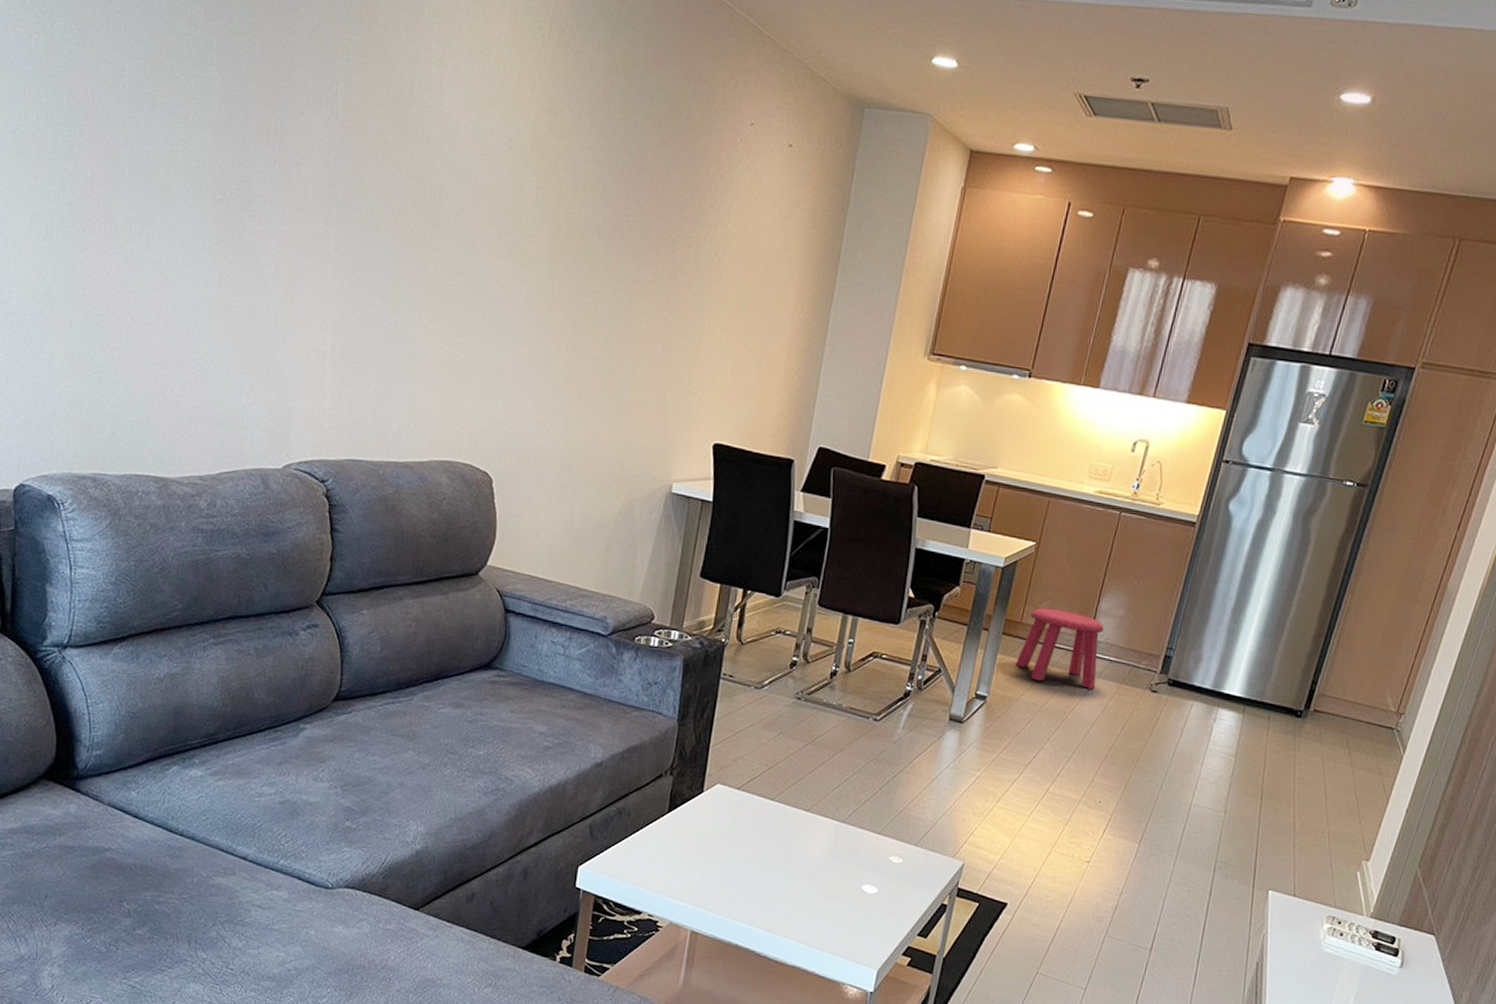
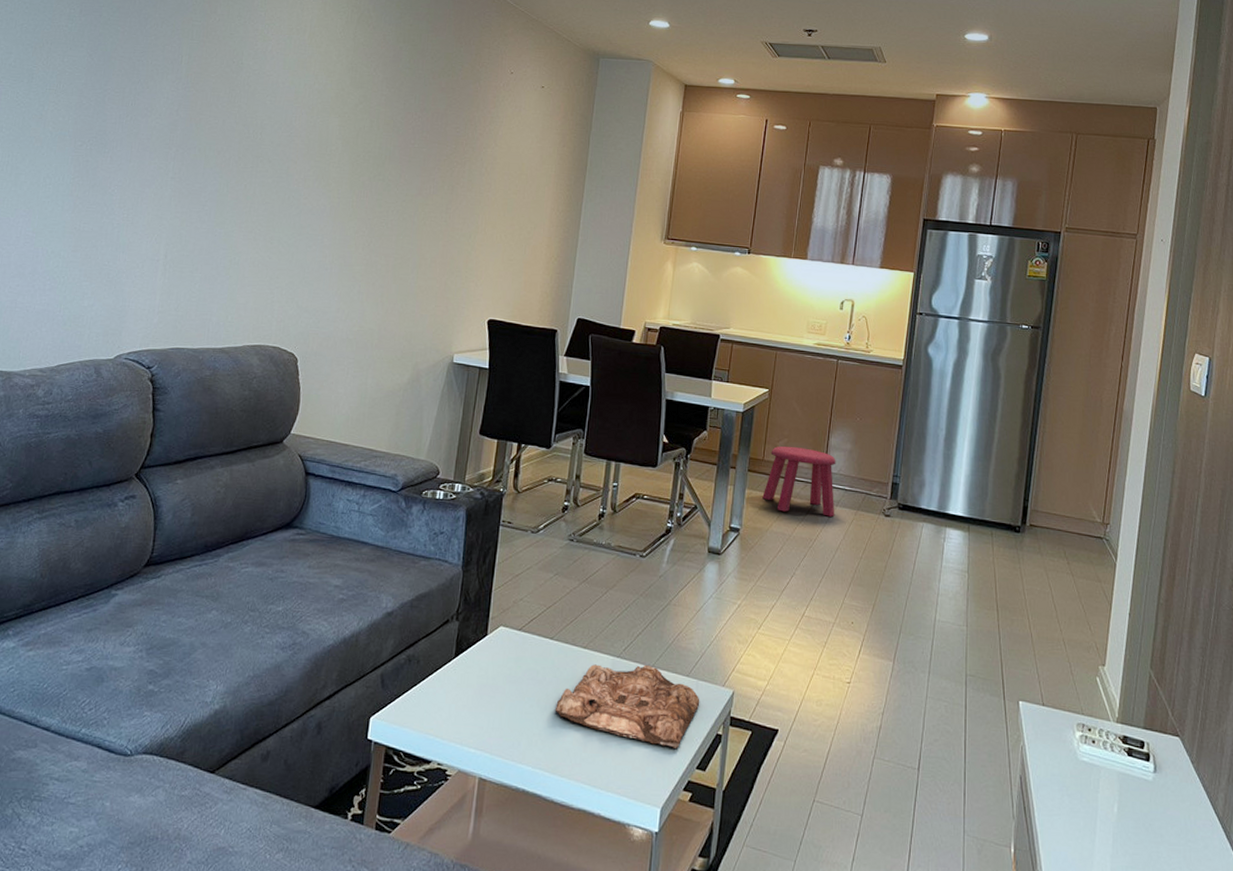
decorative tray: none [772,828,927,915] -> present [554,664,700,748]

